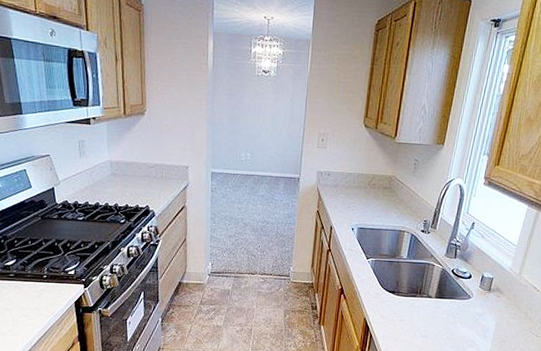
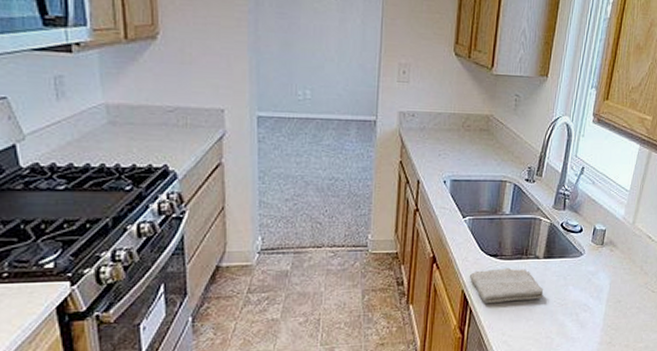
washcloth: none [370,303,435,332] -> present [469,268,544,303]

